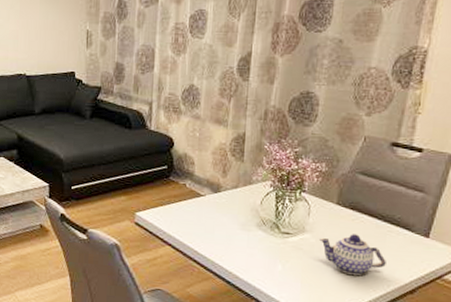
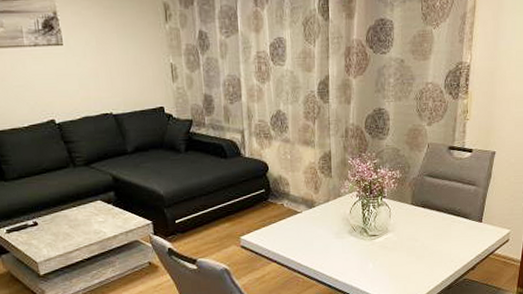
teapot: present [320,234,386,276] -> none [400,228,452,263]

